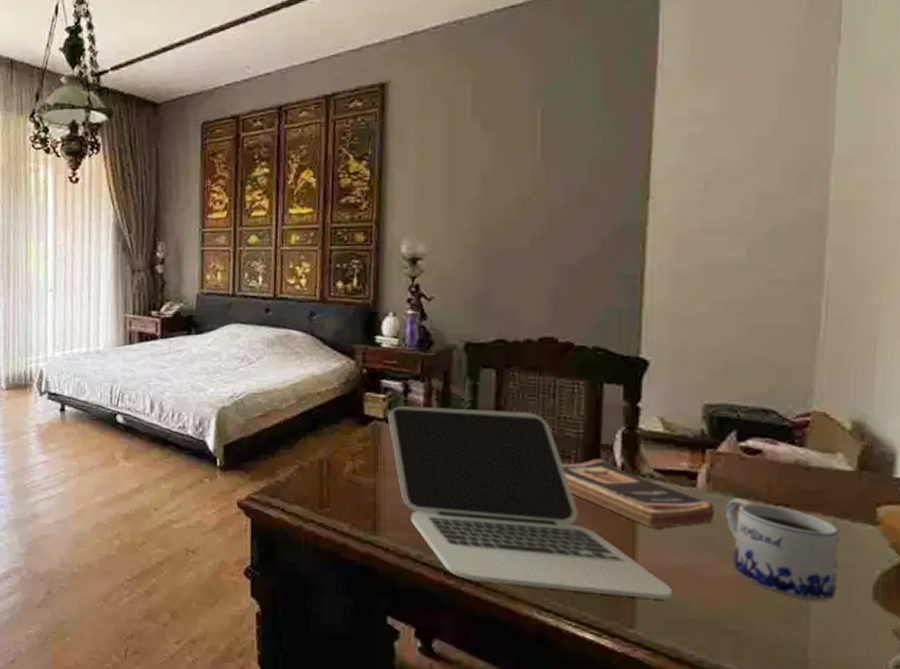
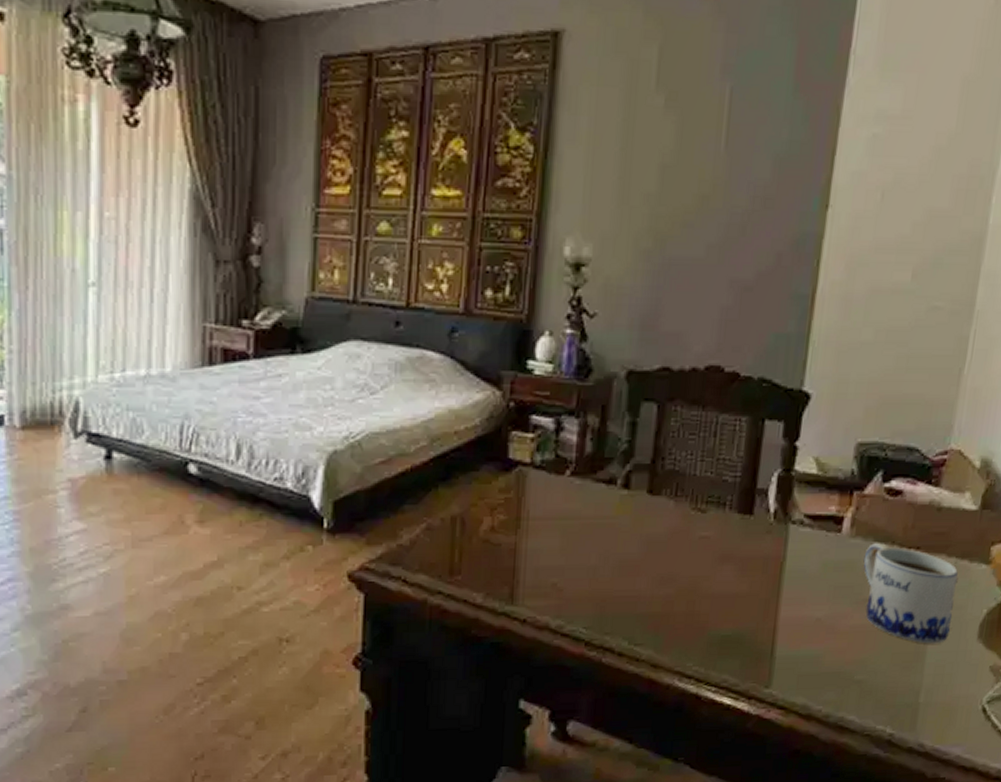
laptop: present [388,406,672,599] -> none [535,448,809,655]
book: present [561,459,715,529] -> none [716,505,856,579]

